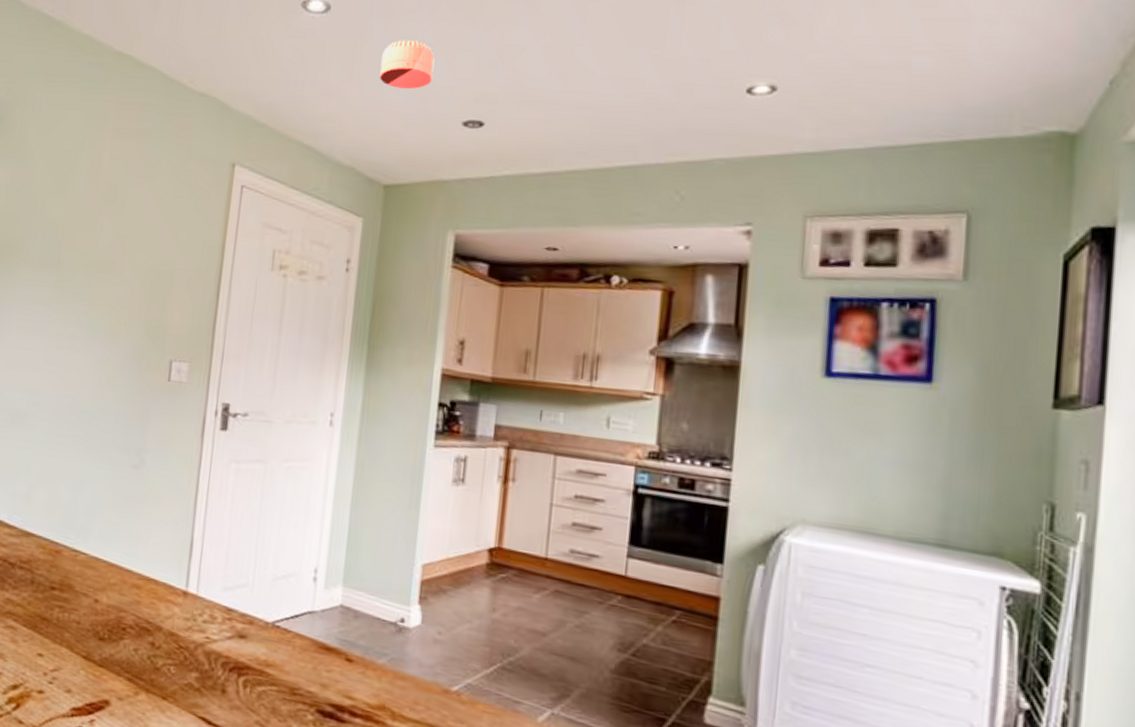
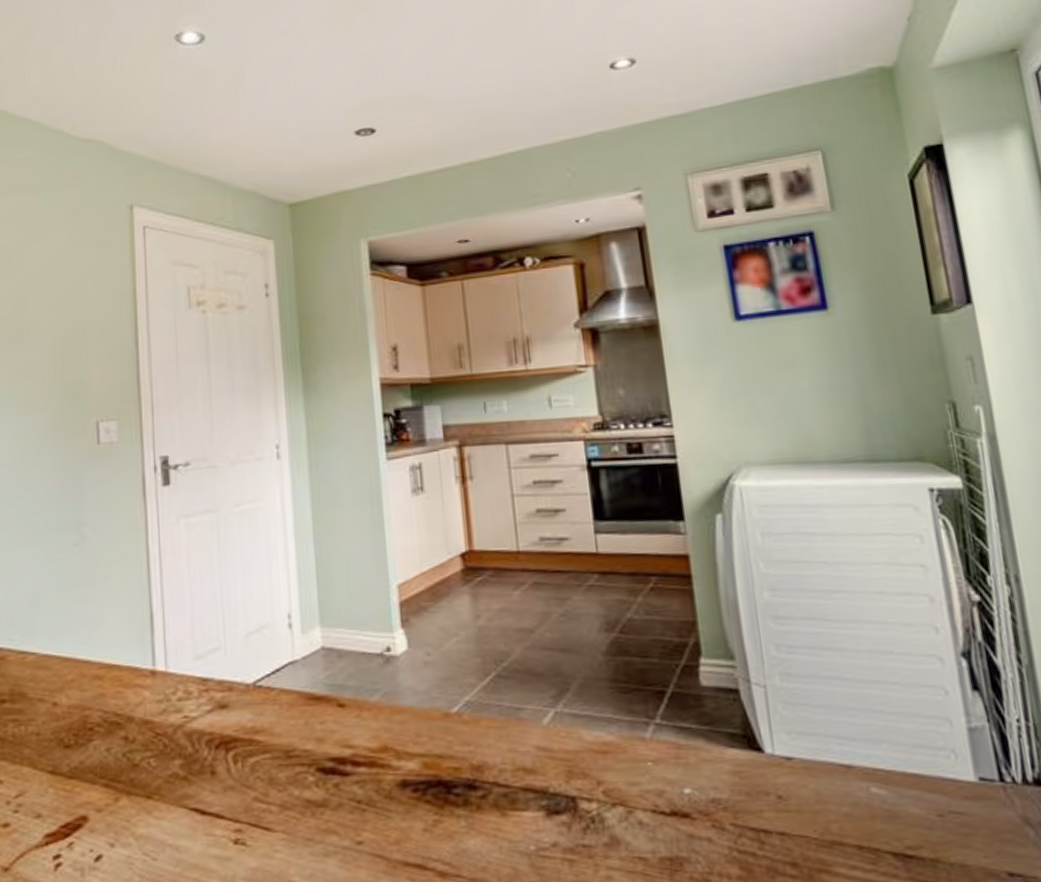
smoke detector: present [379,40,435,90] -> none [263,59,318,108]

